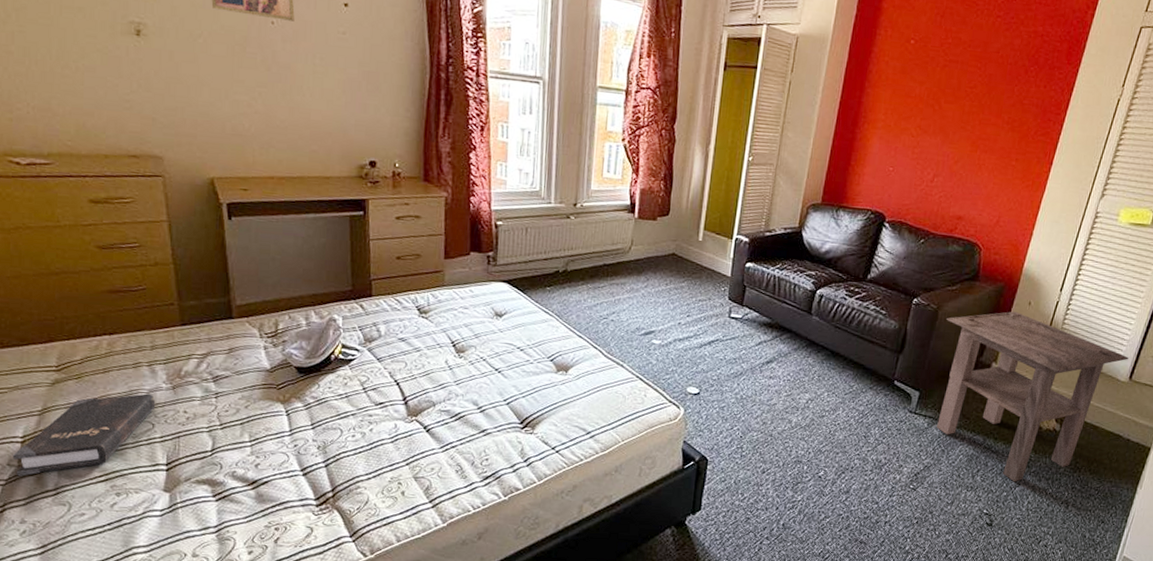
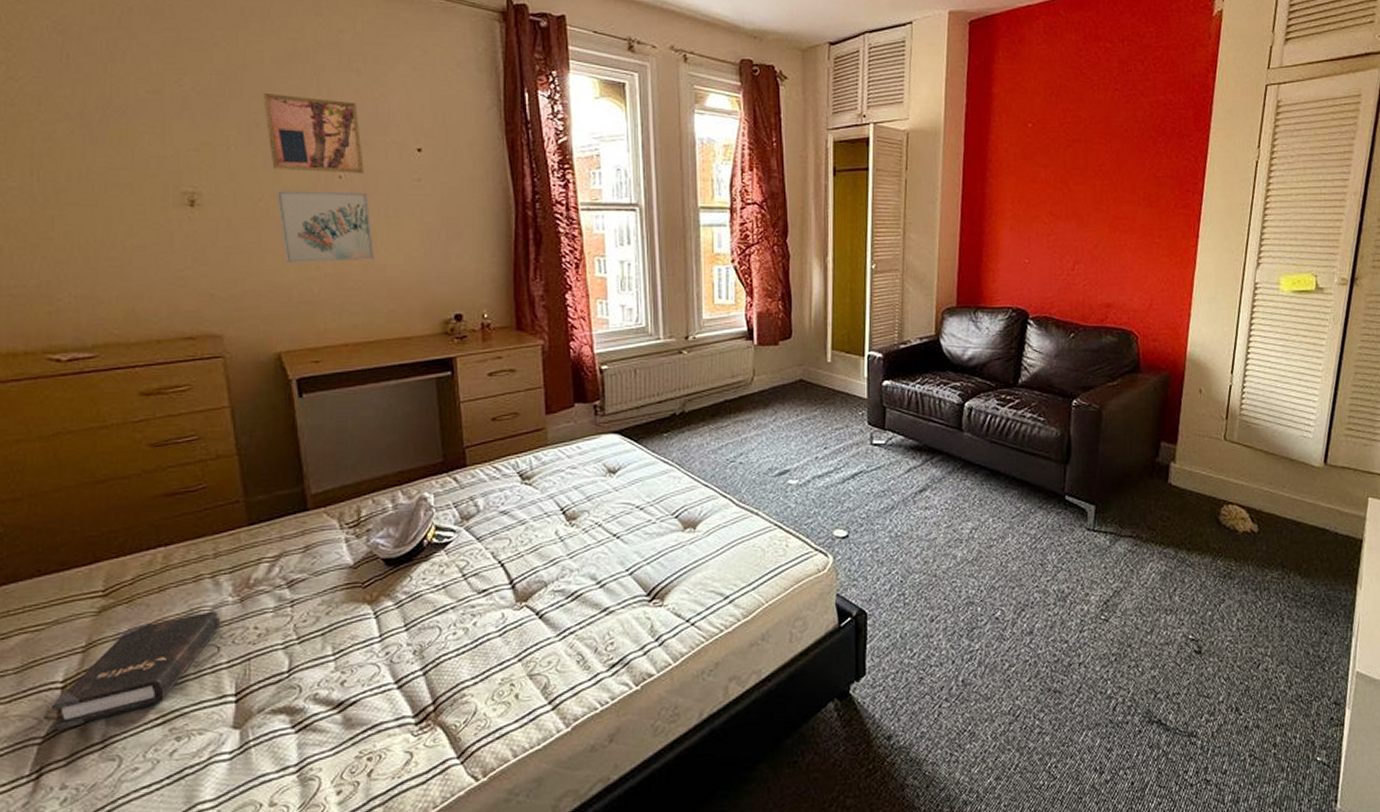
wall art: none [214,30,301,103] -> present [276,191,374,262]
side table: present [937,311,1129,482] -> none [1112,402,1319,598]

